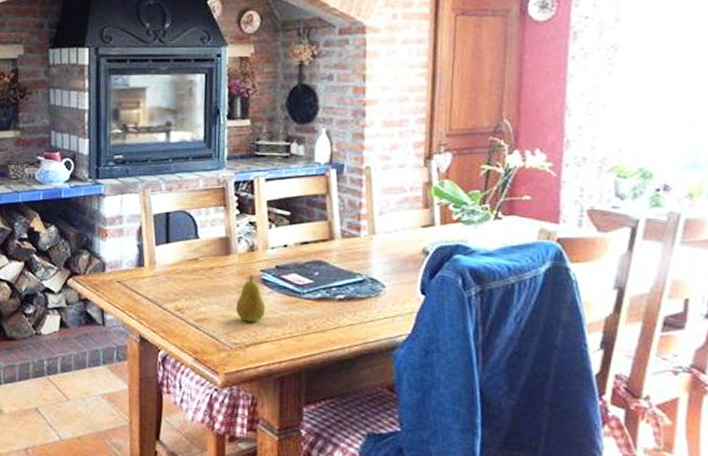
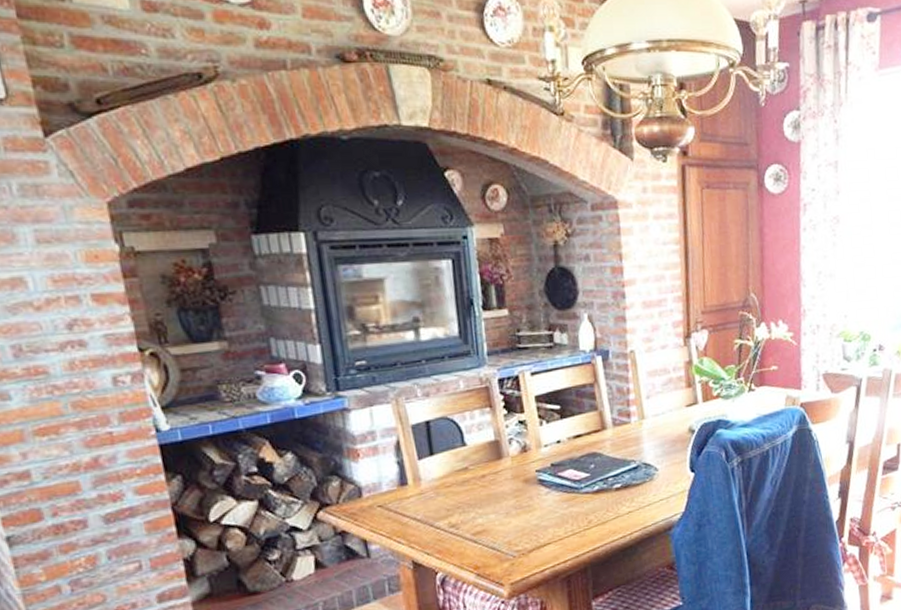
fruit: present [236,274,266,322] -> none [514,476,546,527]

